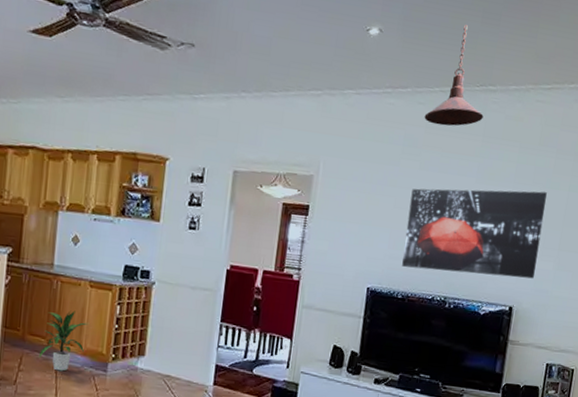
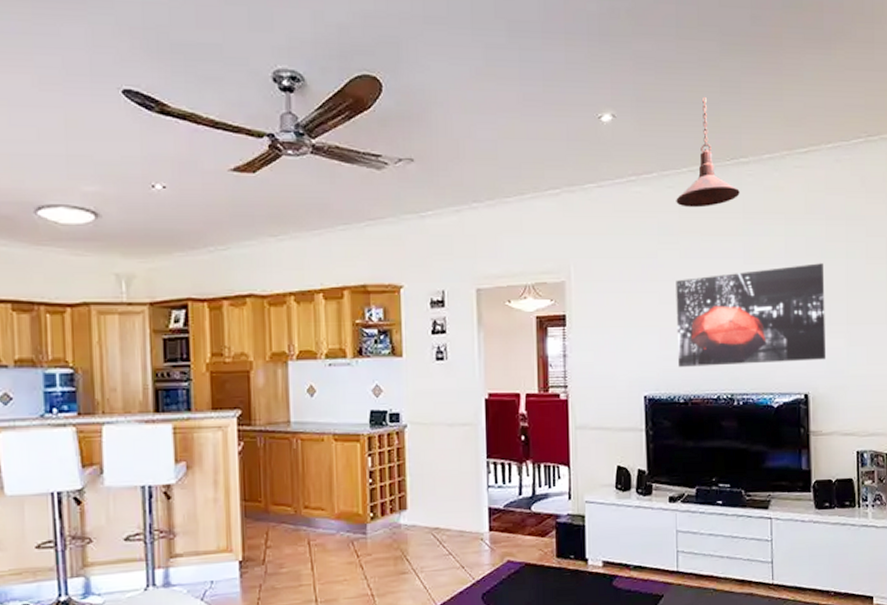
indoor plant: present [38,310,89,372] -> none [286,470,339,542]

